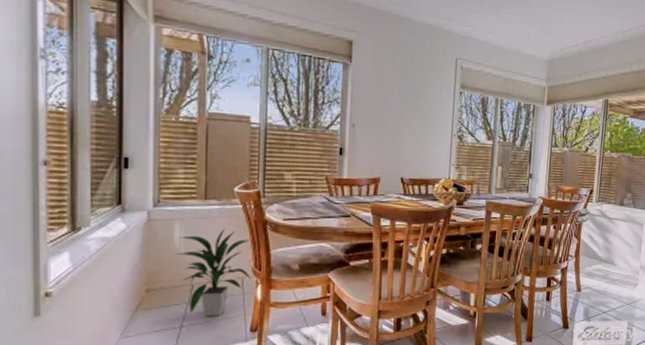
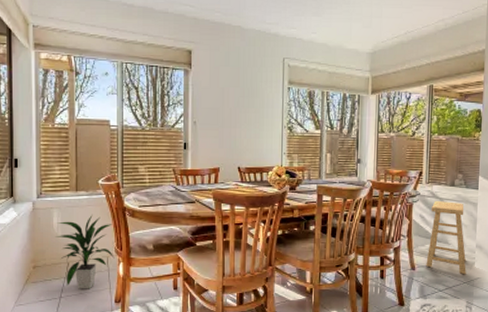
stool: none [591,219,631,296] -> present [426,200,466,275]

